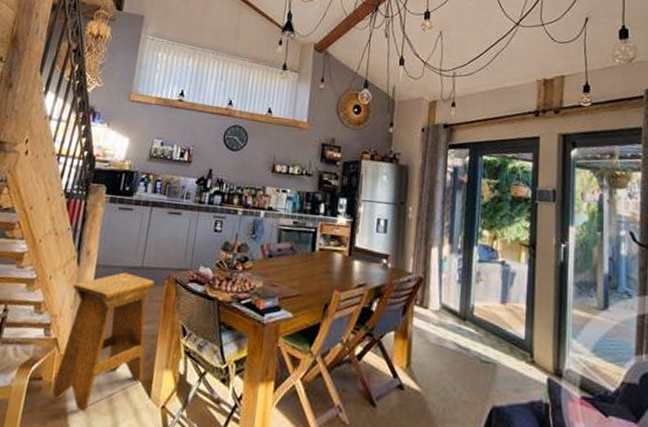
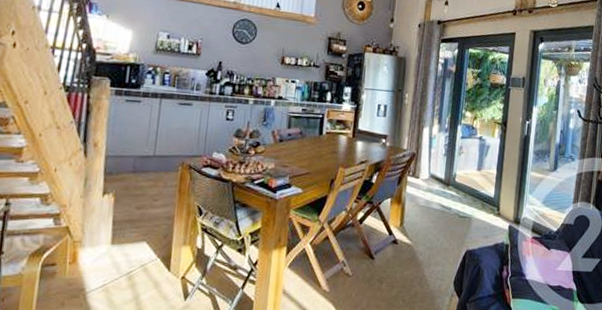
stool: present [52,272,155,412] -> none [68,161,168,289]

